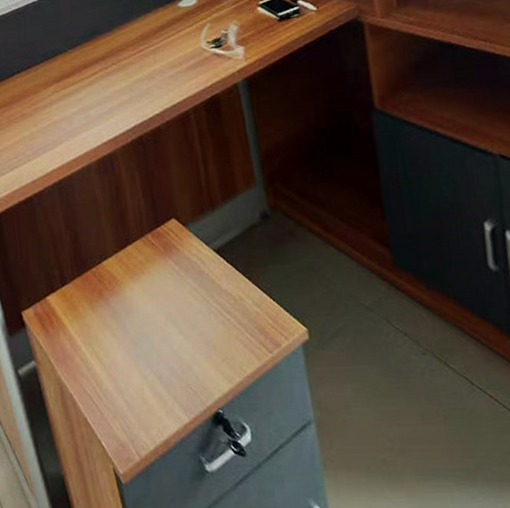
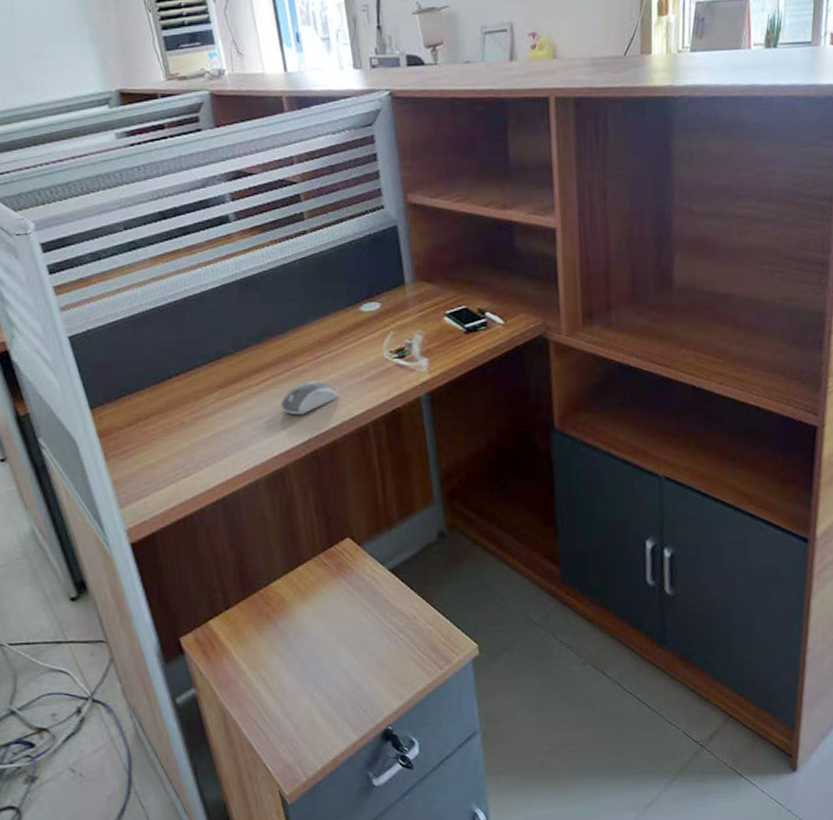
computer mouse: none [108,71,161,104] -> present [280,380,339,415]

